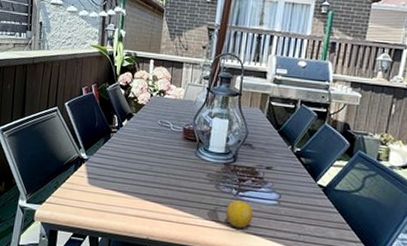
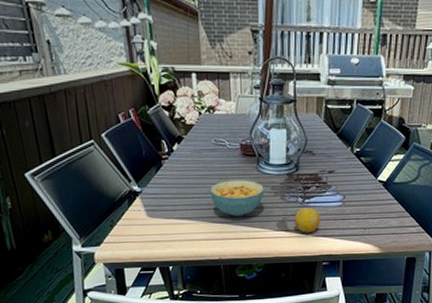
cereal bowl: none [148,161,200,199] -> present [210,180,264,217]

